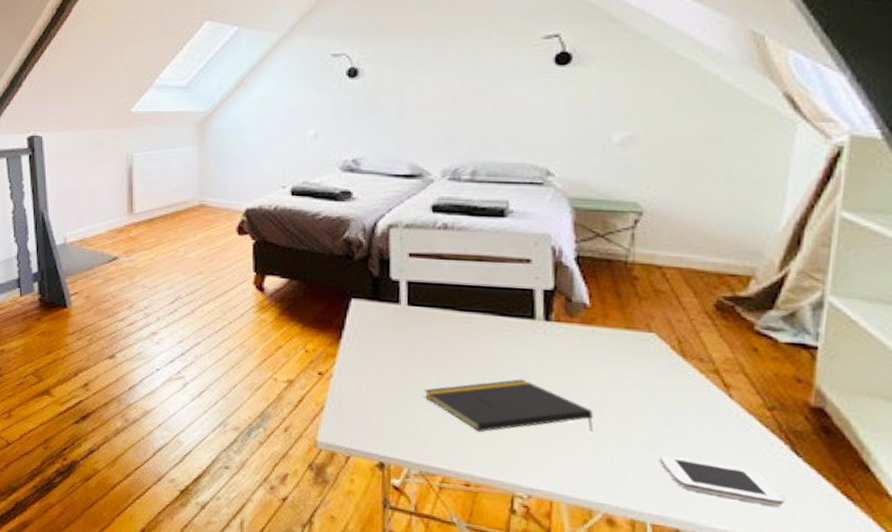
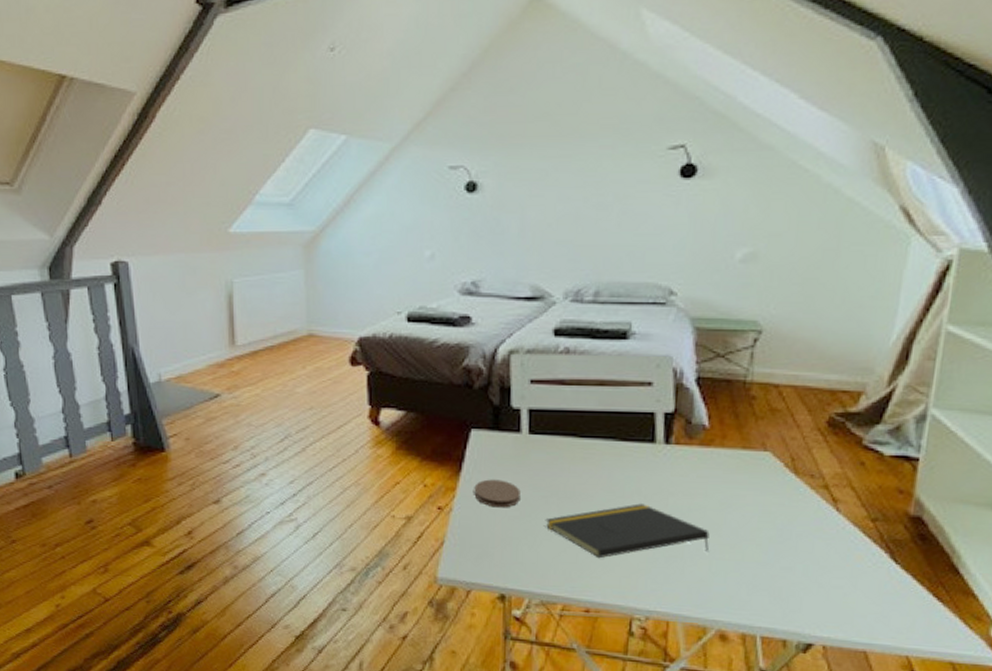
coaster: none [354,347,399,377] -> present [474,479,521,508]
smartphone: present [658,454,784,507] -> none [769,569,882,612]

